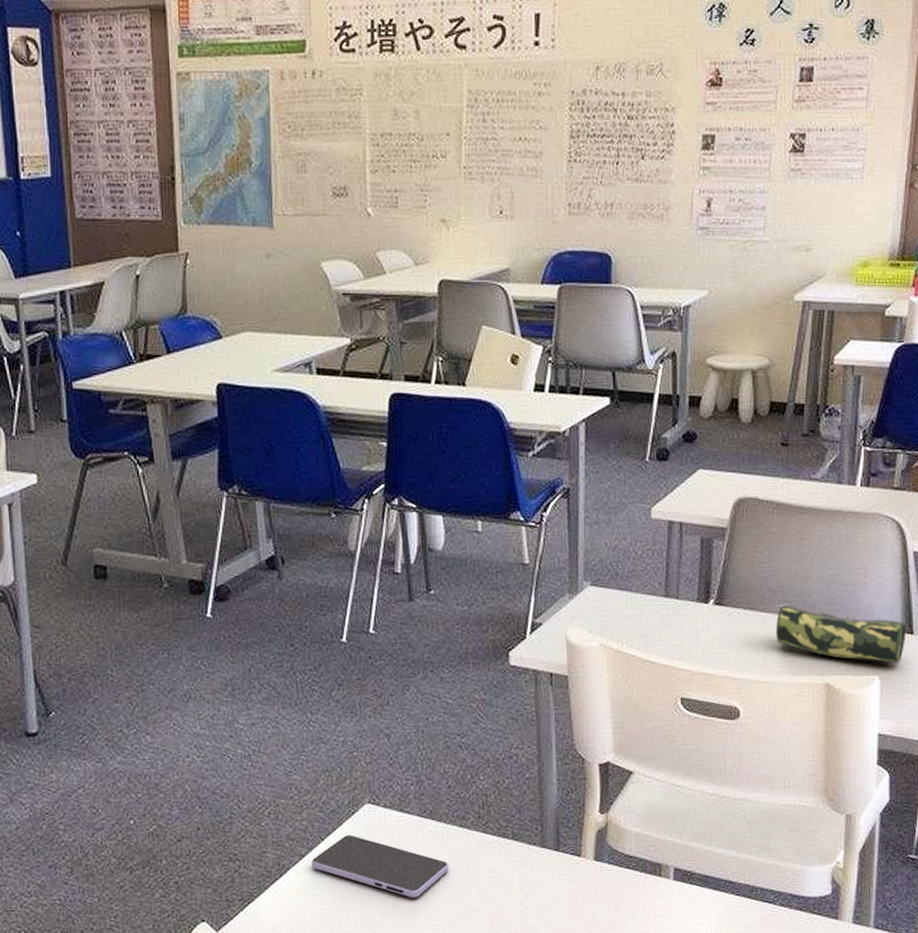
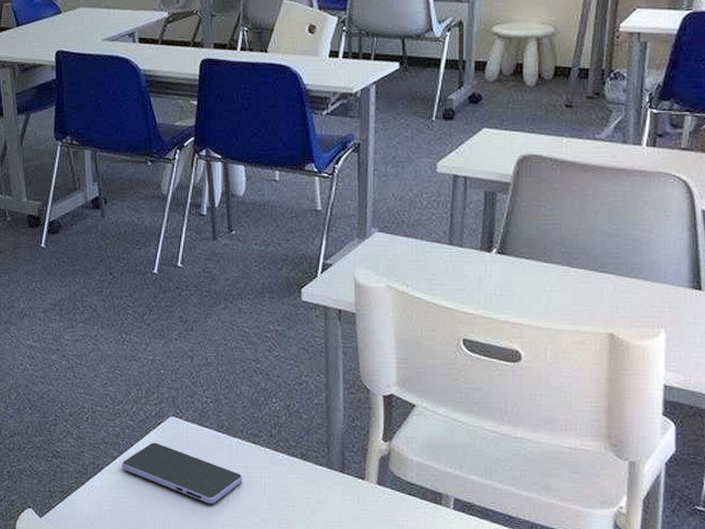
pencil case: present [775,604,906,663] -> none [558,255,694,317]

